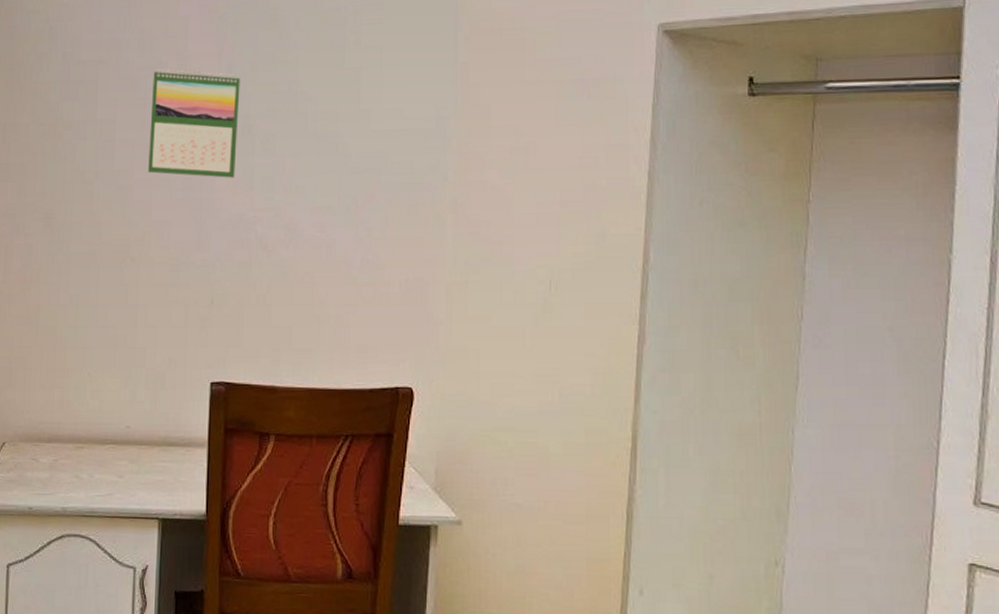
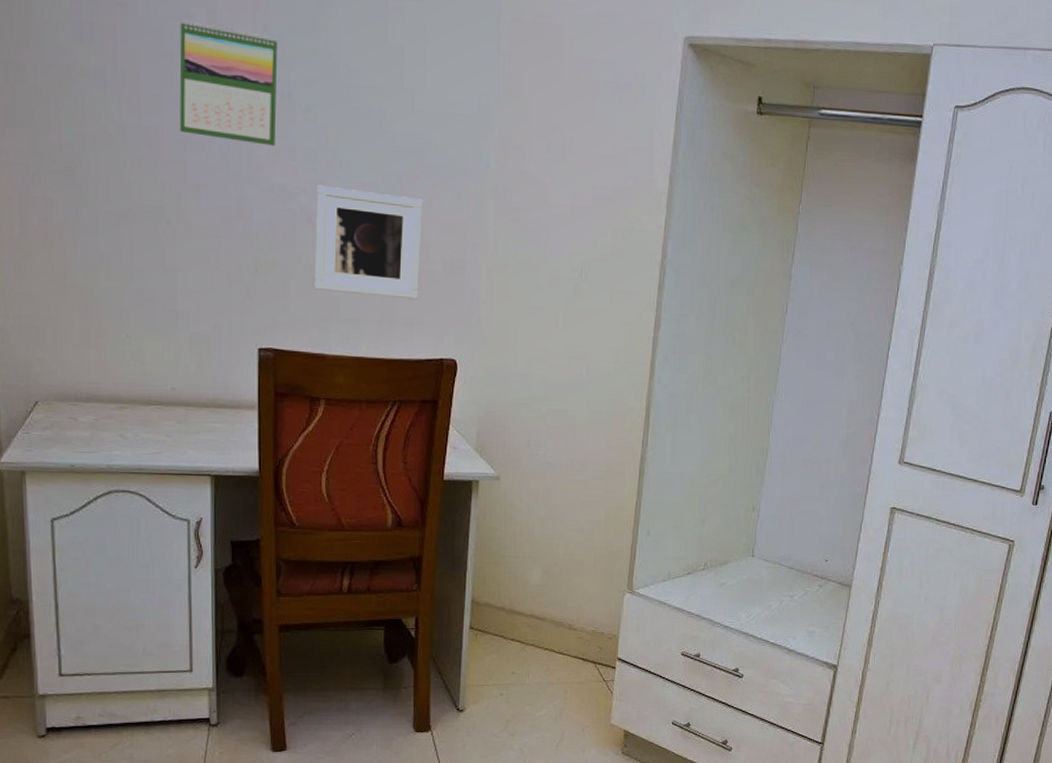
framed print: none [267,212,379,324] -> present [314,185,423,300]

